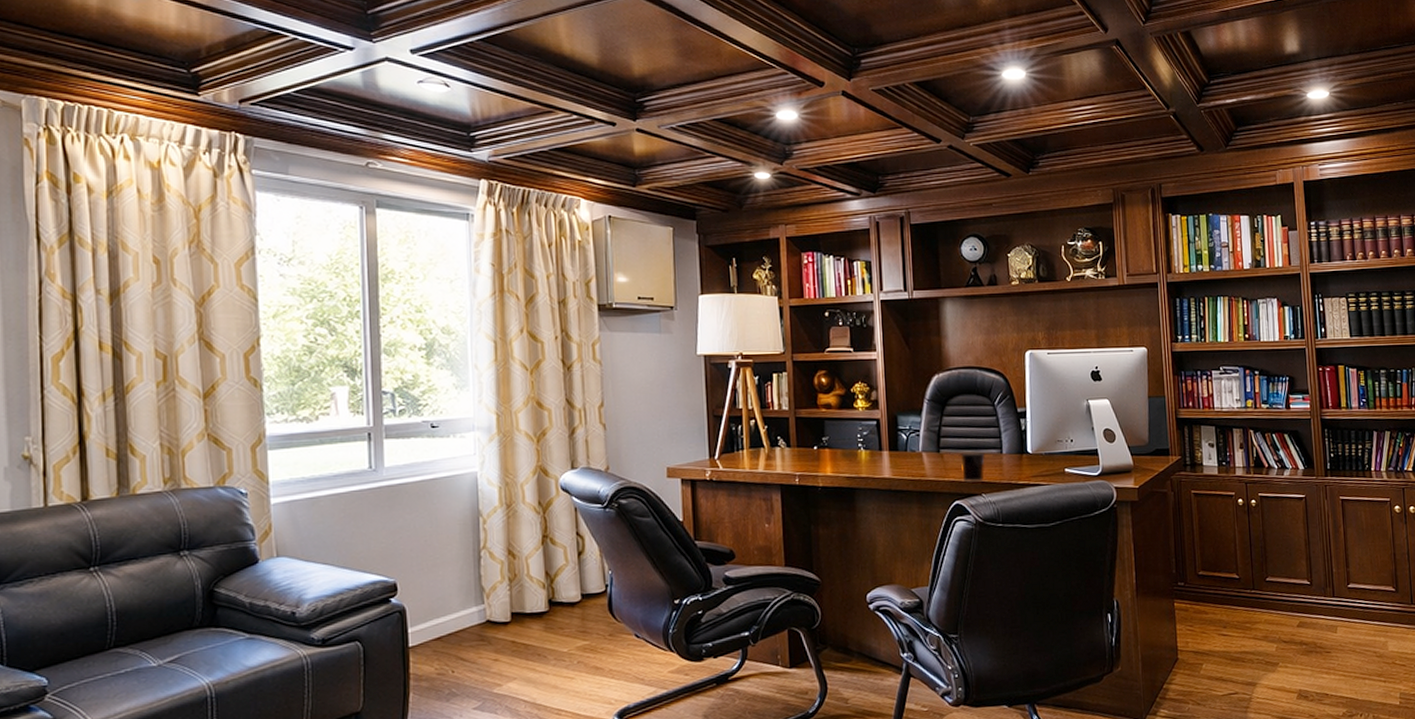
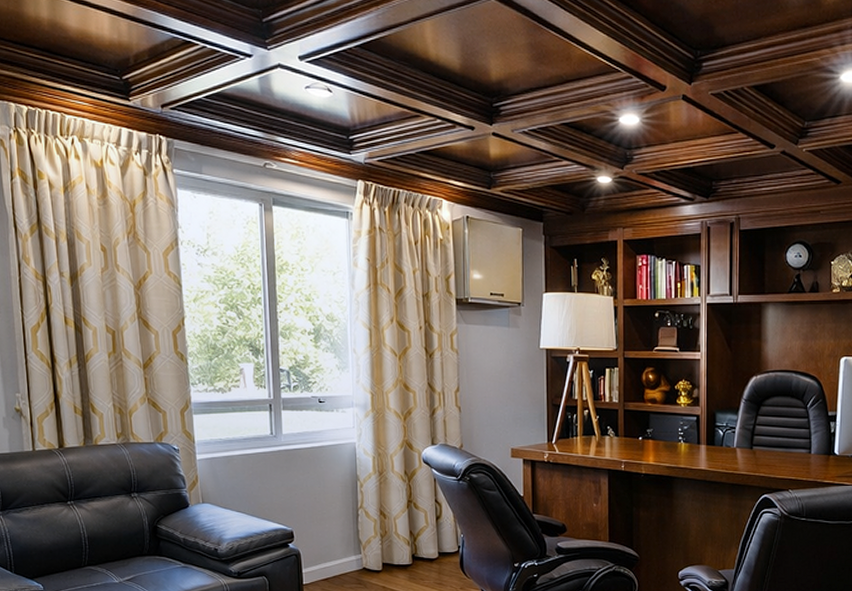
mug: present [960,451,985,483] -> none [771,450,794,478]

